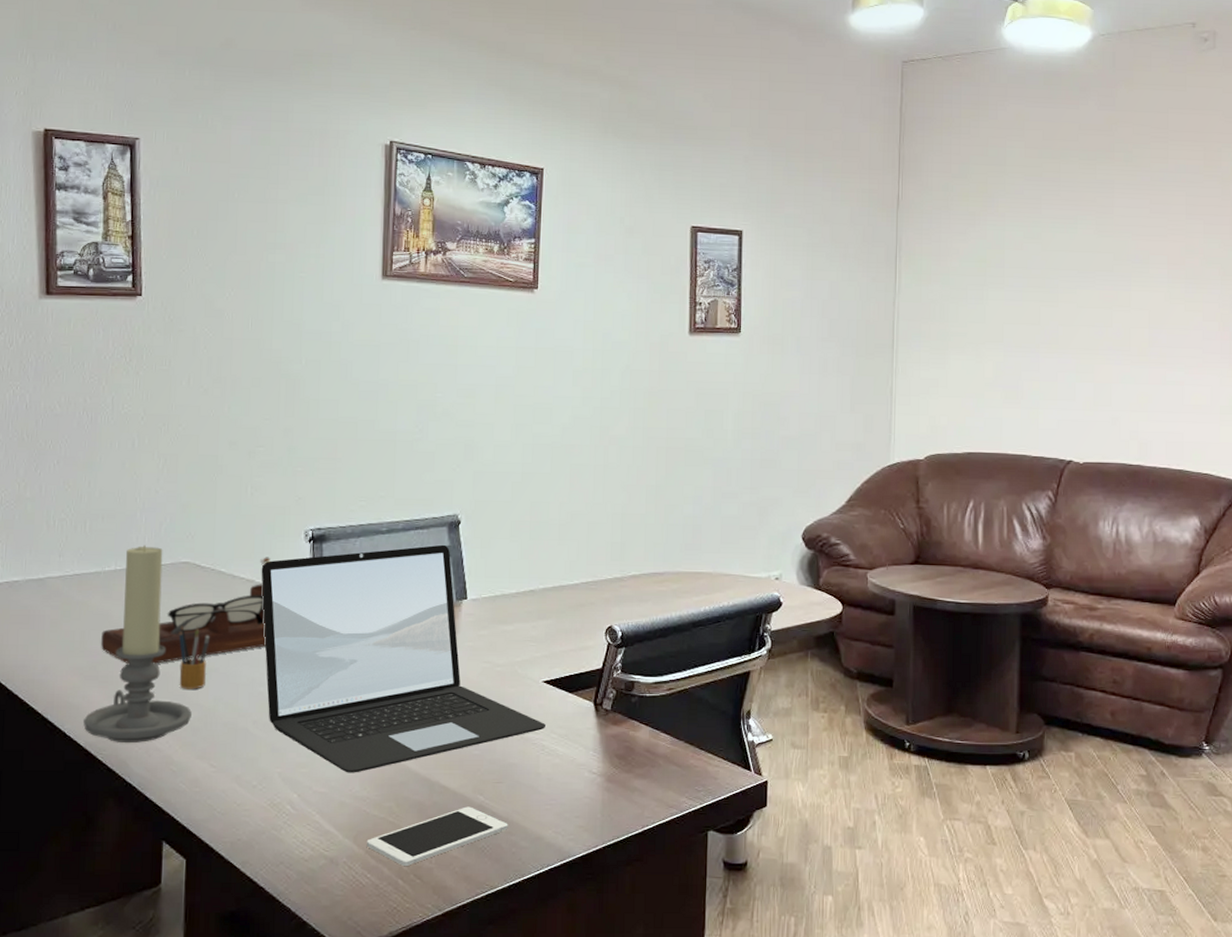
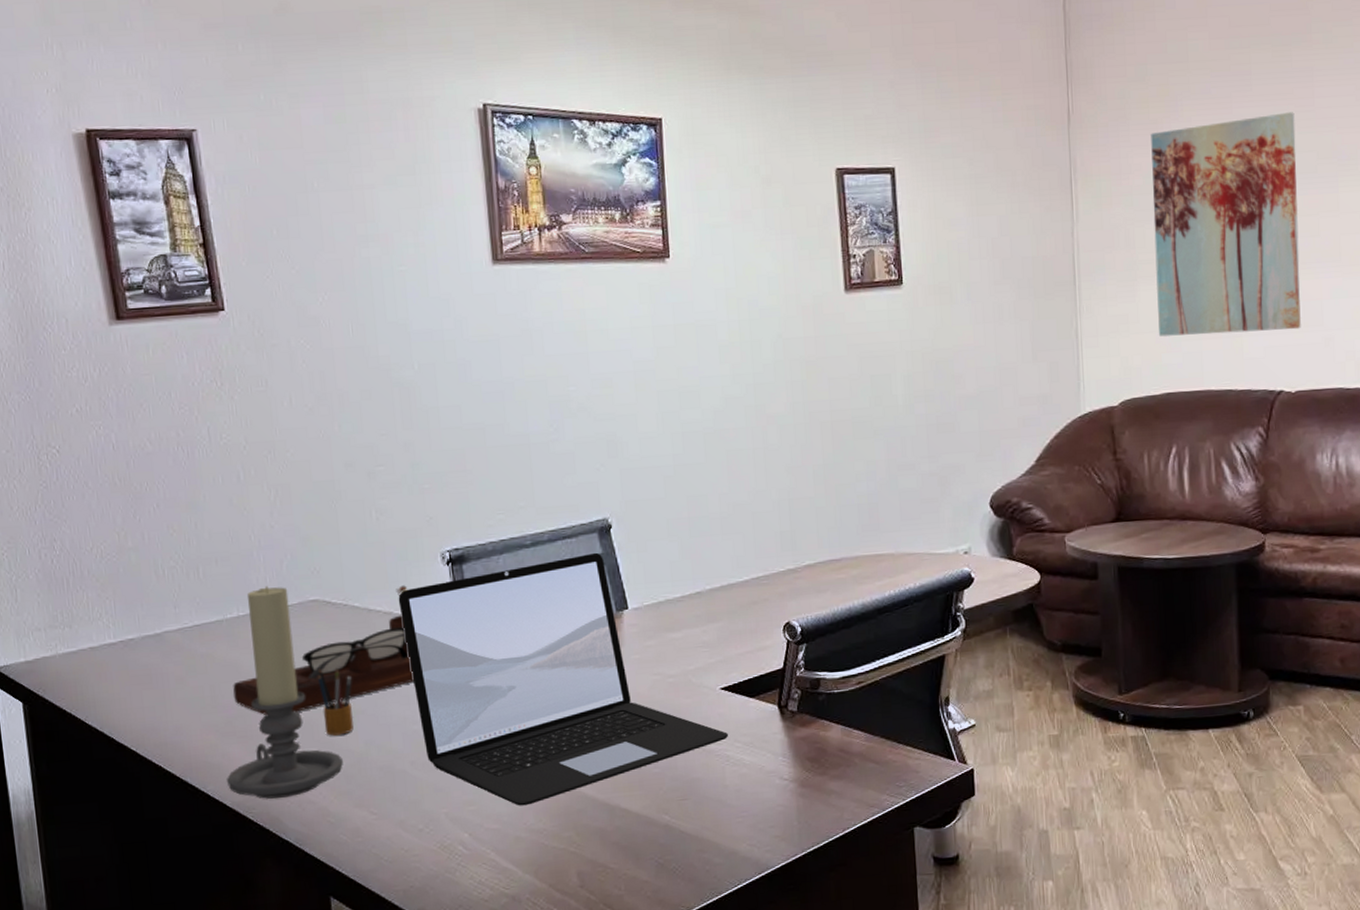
cell phone: present [366,806,508,867] -> none [548,827,699,897]
wall art: none [965,217,1096,407] -> present [1151,112,1301,337]

